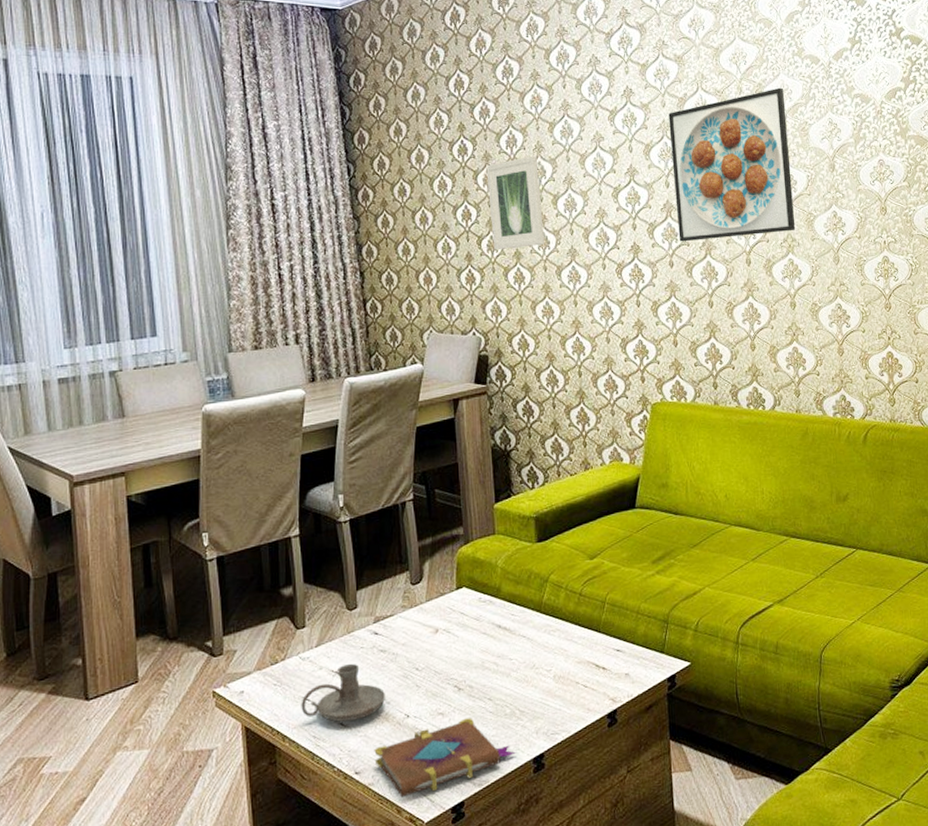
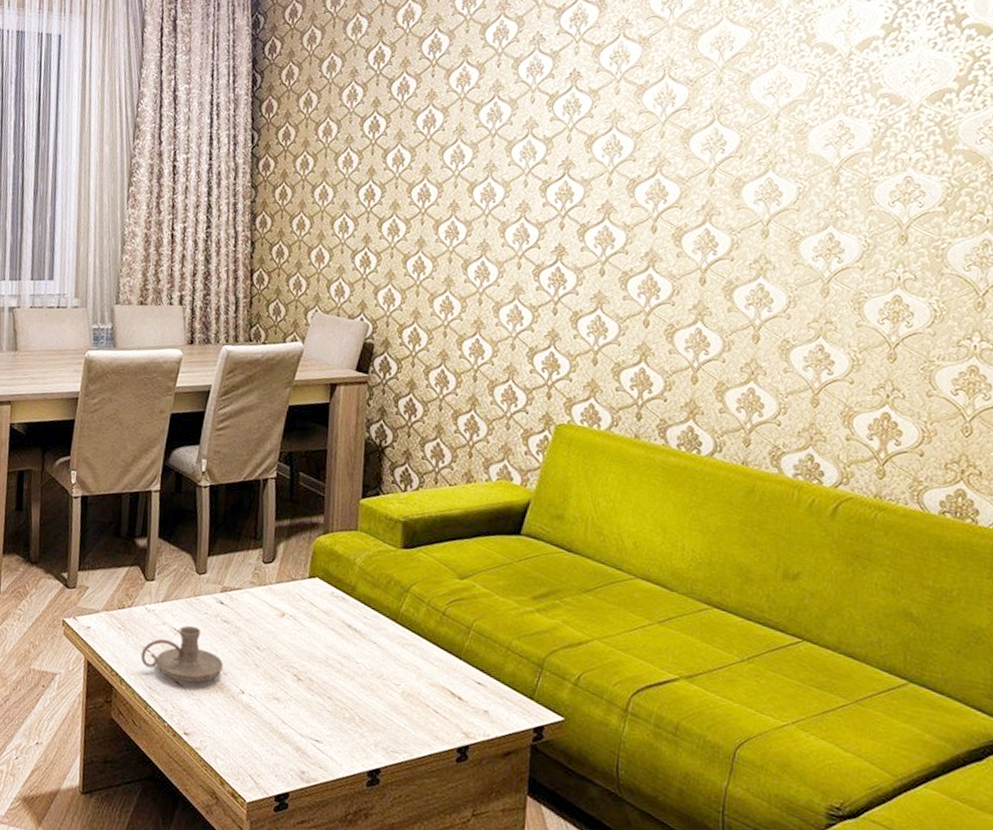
book: present [374,718,517,798] -> none [204,709,352,774]
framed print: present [486,155,545,251] -> none [394,137,457,236]
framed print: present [668,87,796,242] -> none [615,80,780,252]

